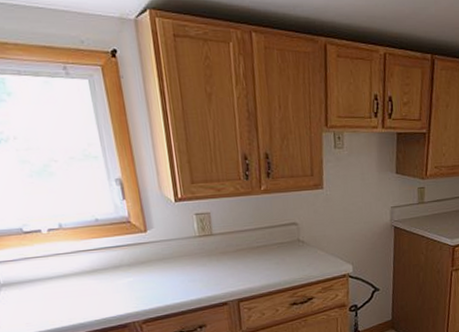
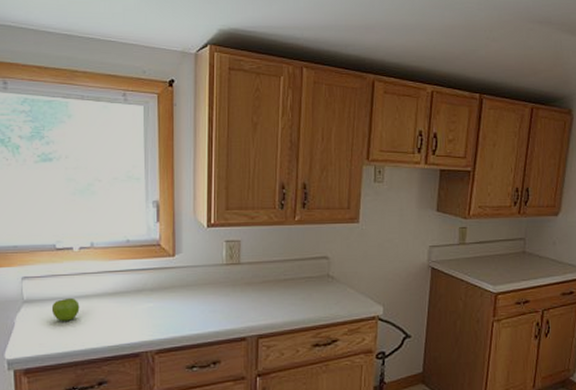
fruit: none [30,278,61,301] -> present [51,297,80,321]

